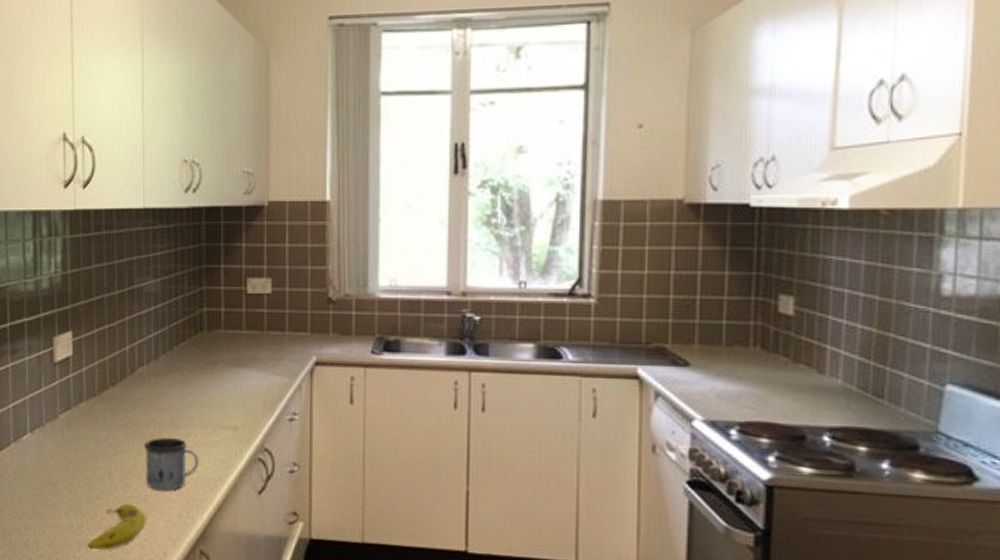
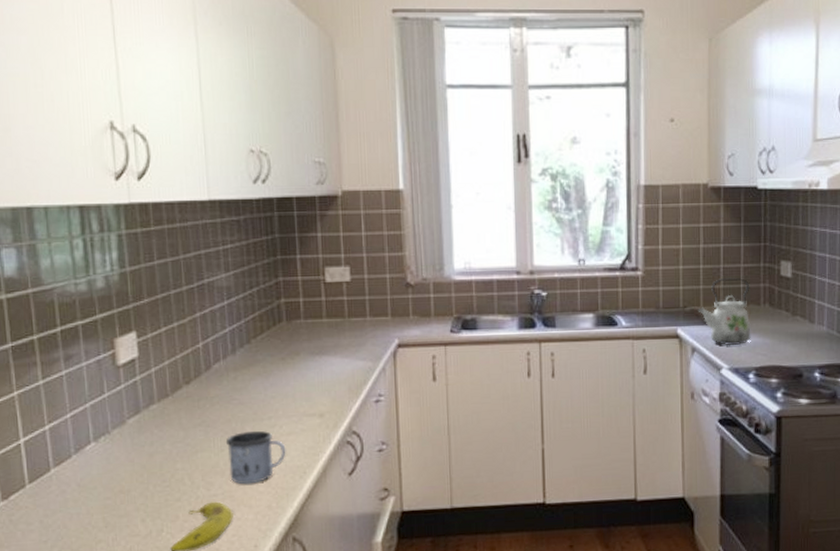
kettle: none [664,312,735,394] -> present [697,278,751,346]

